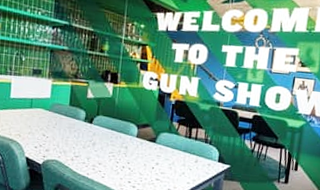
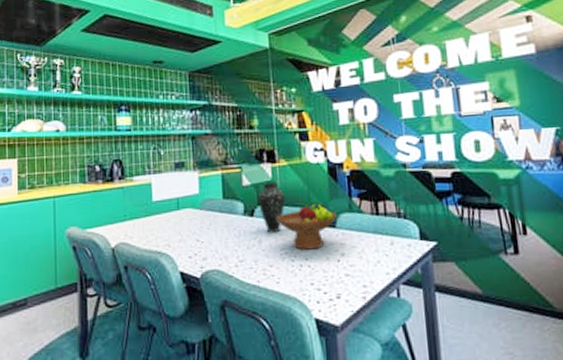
vase: none [97,98,120,139] -> present [257,182,285,233]
fruit bowl: none [110,119,159,157] -> present [276,201,337,250]

